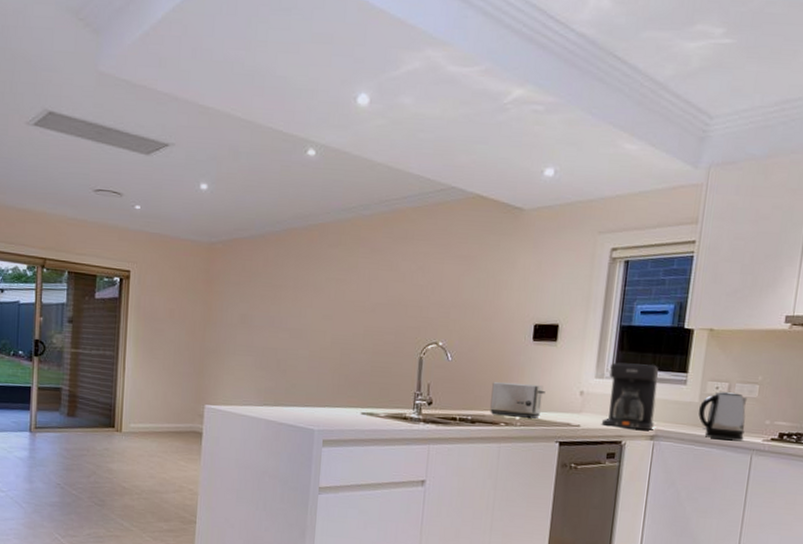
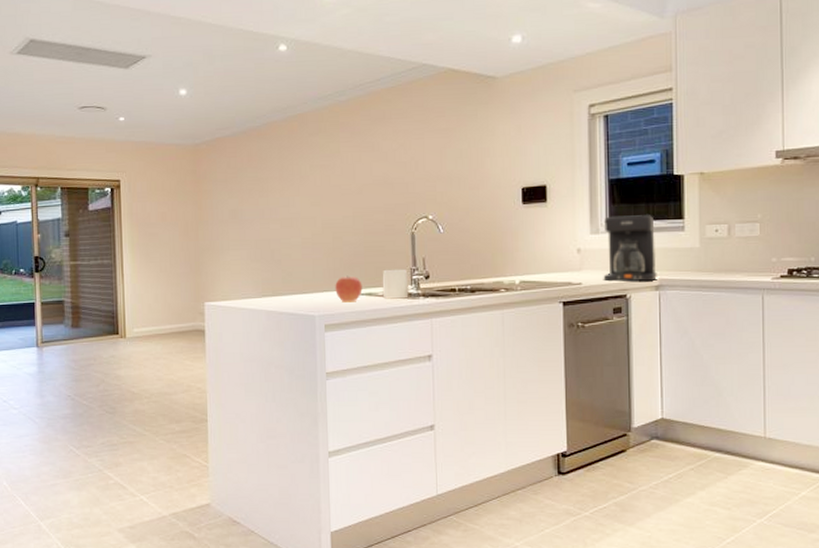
fruit: none [337,393,365,421] -> present [335,275,363,303]
mug: none [384,391,412,422] -> present [382,269,409,299]
toaster: present [490,381,546,418] -> none [486,247,542,281]
kettle: present [698,391,748,441] -> none [700,232,752,283]

